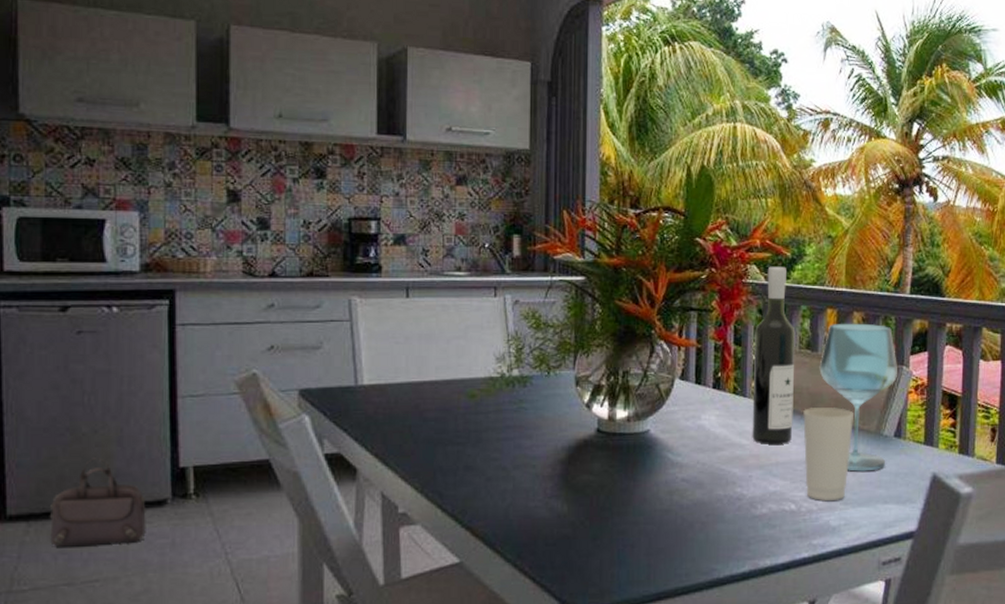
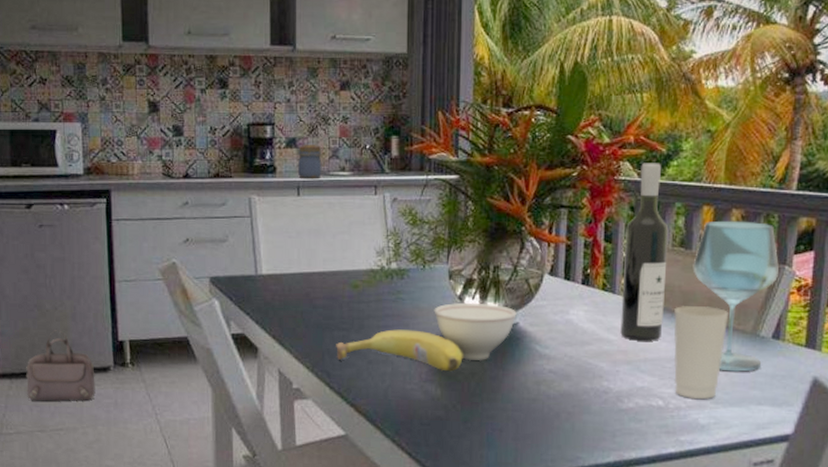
jar: none [406,242,438,278] -> present [297,145,325,178]
fruit: none [449,441,592,486] -> present [336,329,463,372]
bowl: none [559,410,647,473] -> present [434,302,517,361]

